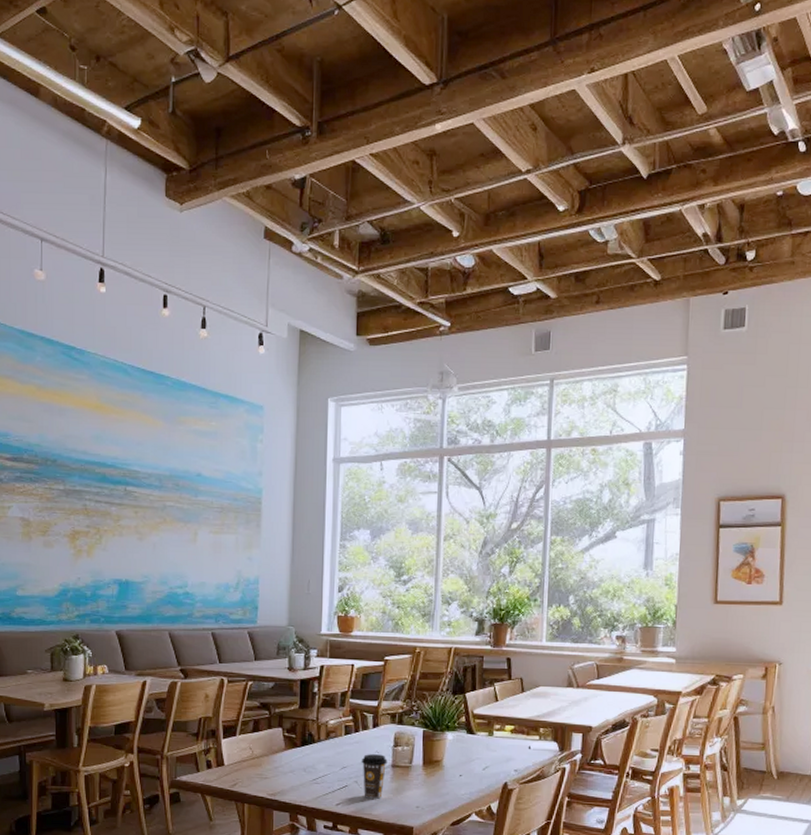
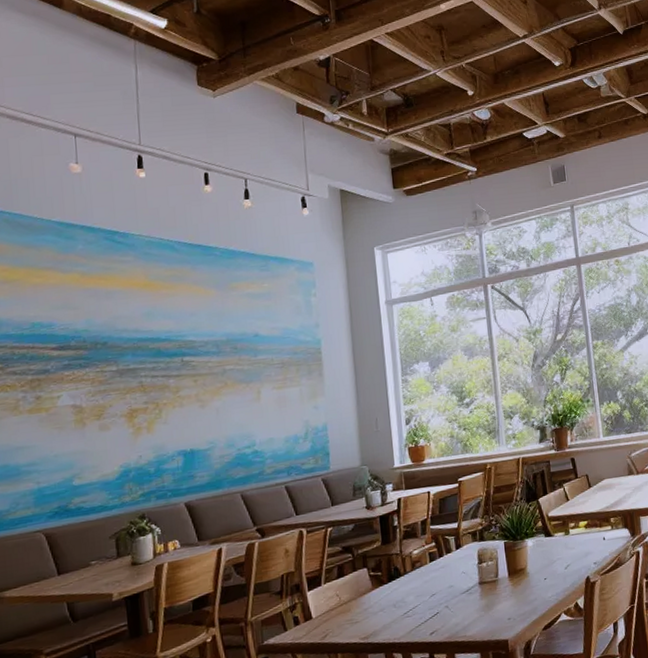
coffee cup: present [361,754,388,799] -> none [449,574,475,621]

